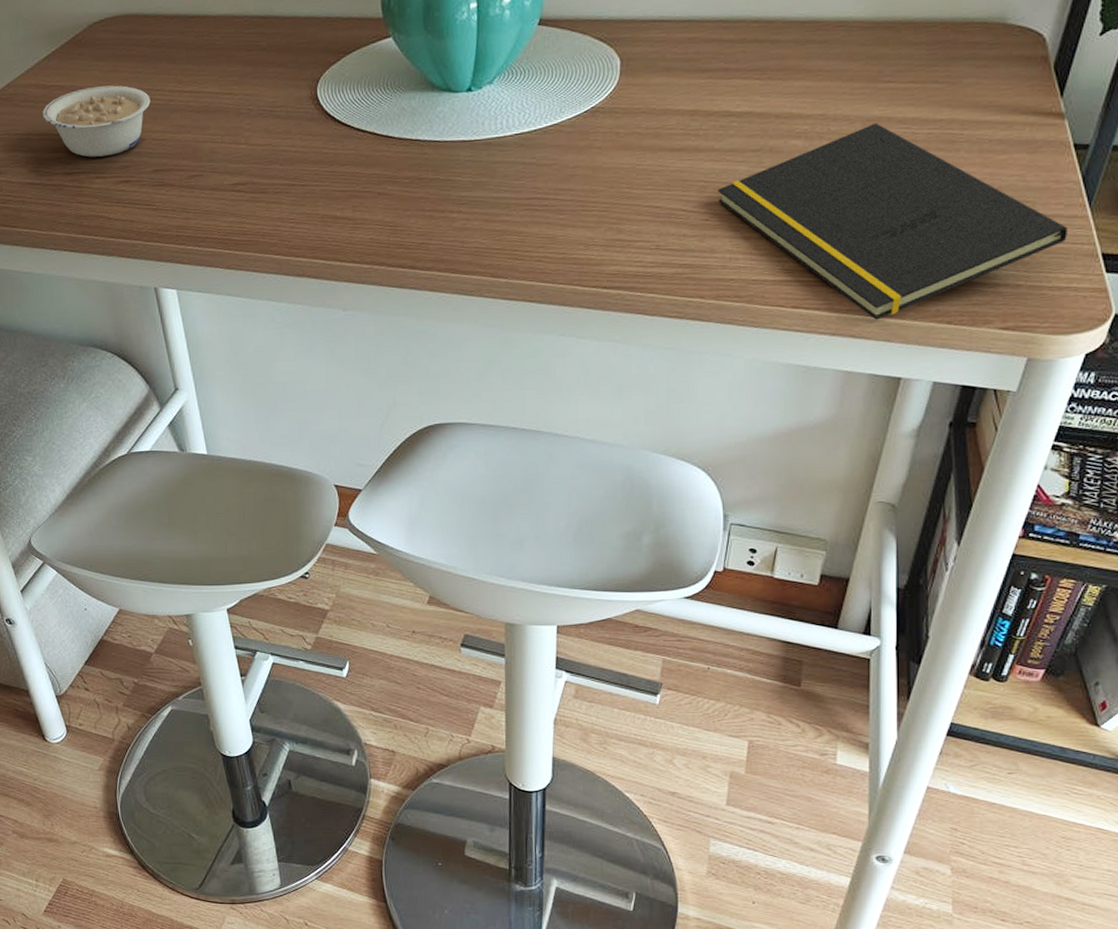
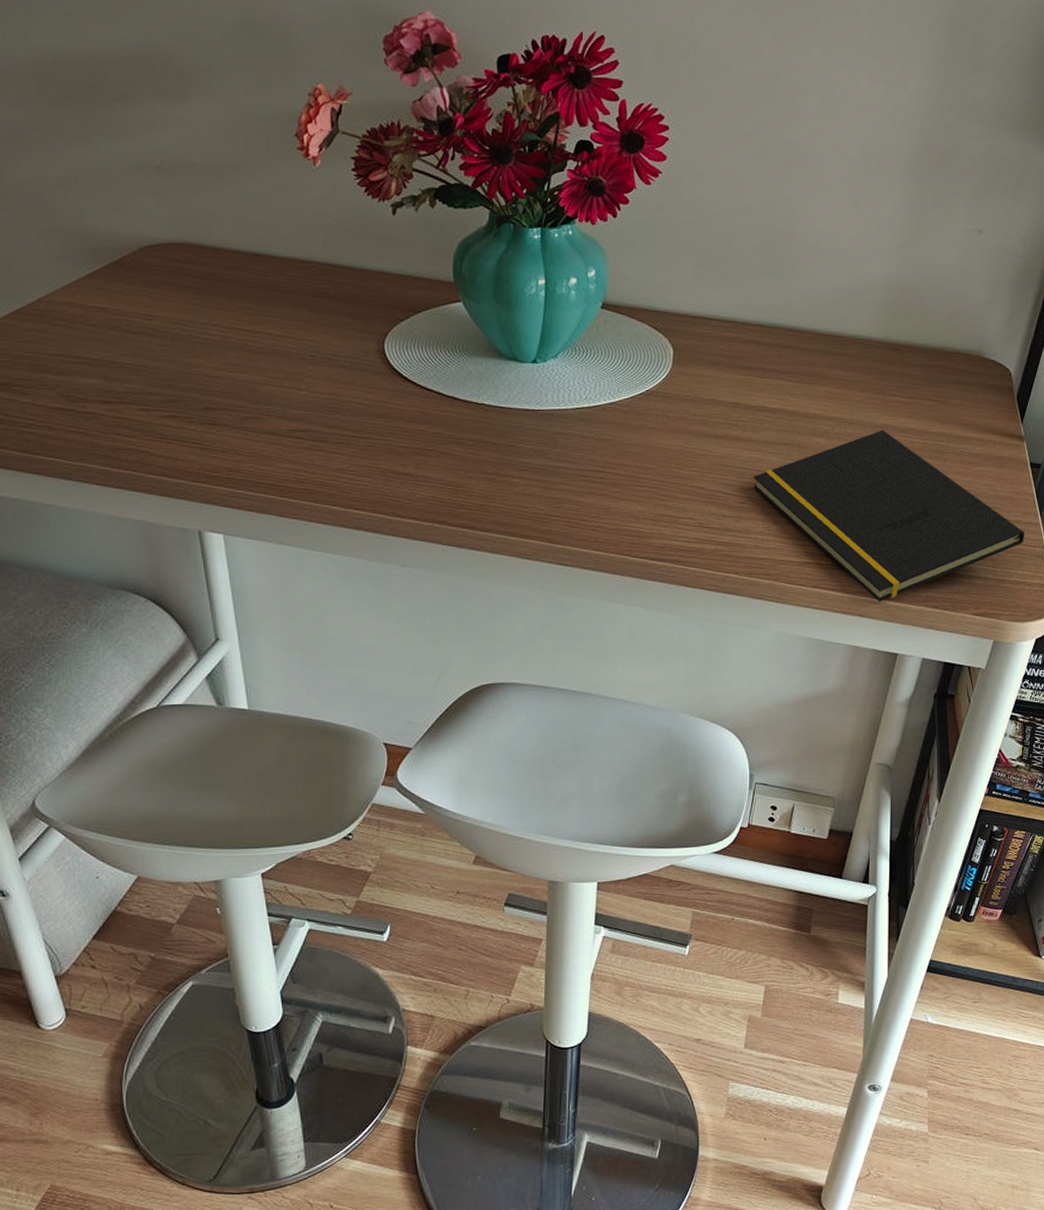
legume: present [42,85,151,157] -> none [79,313,205,388]

